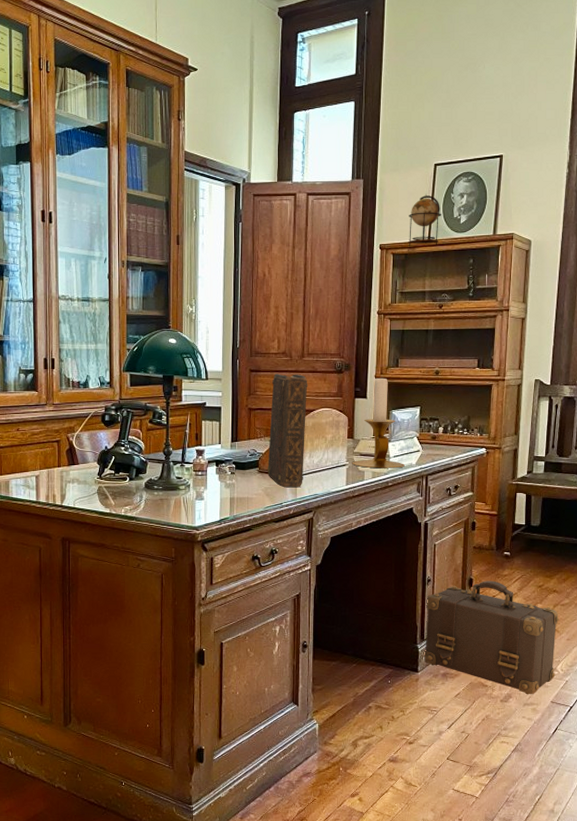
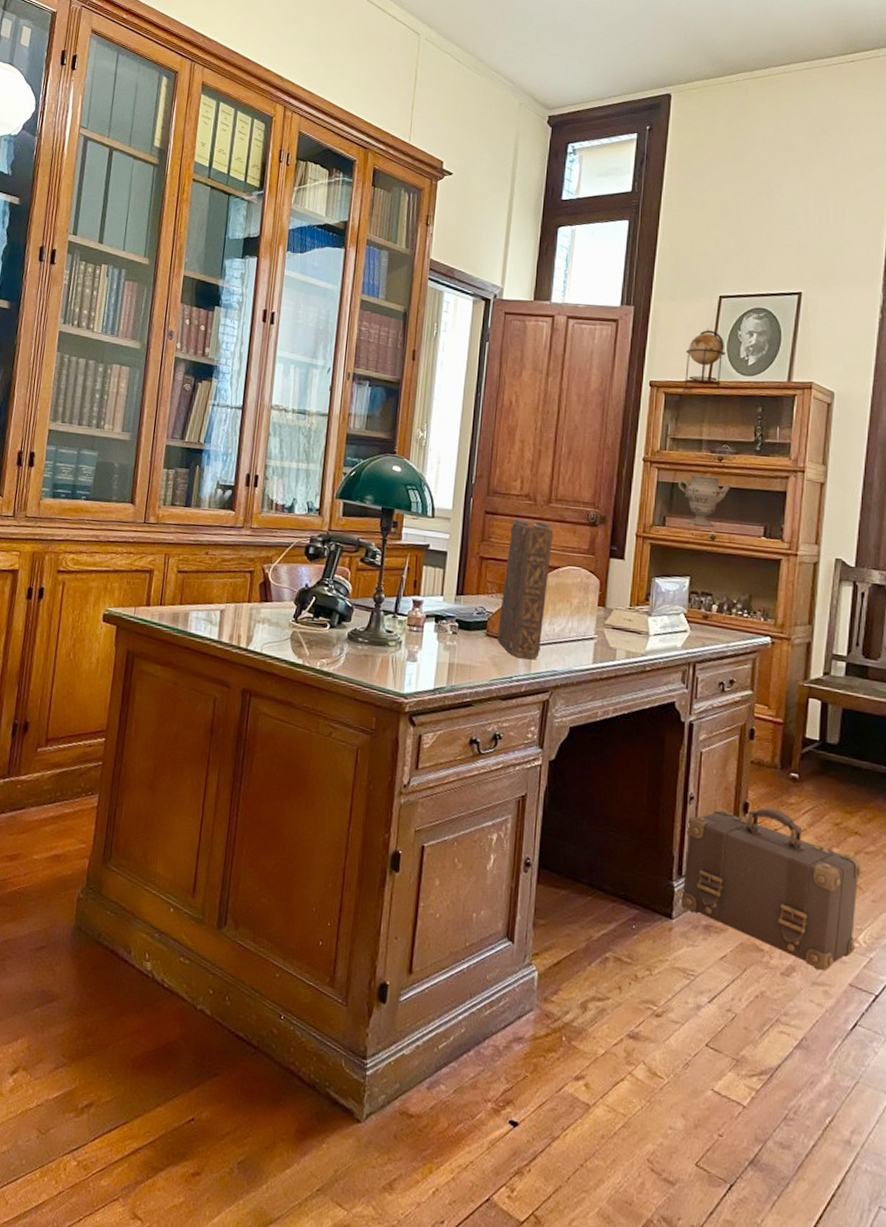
candlestick: present [352,378,406,469] -> none [601,536,669,650]
decorative vase: none [407,322,449,364] -> present [678,475,730,527]

